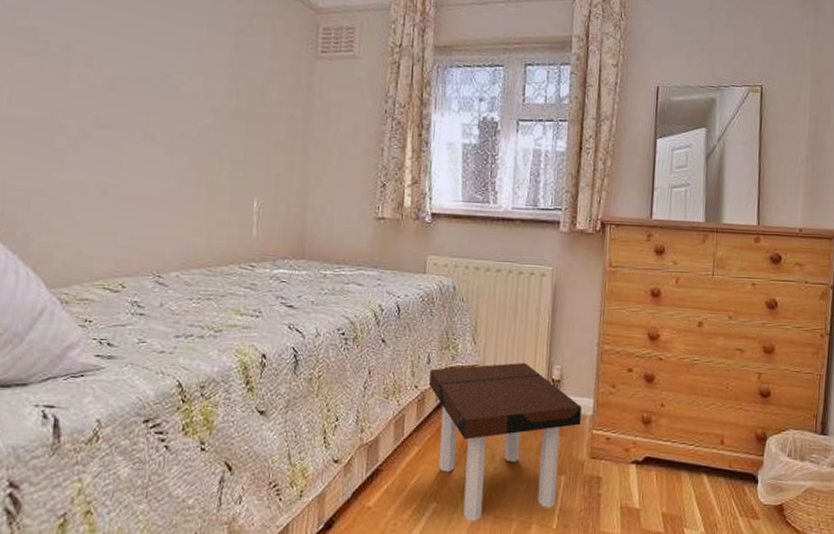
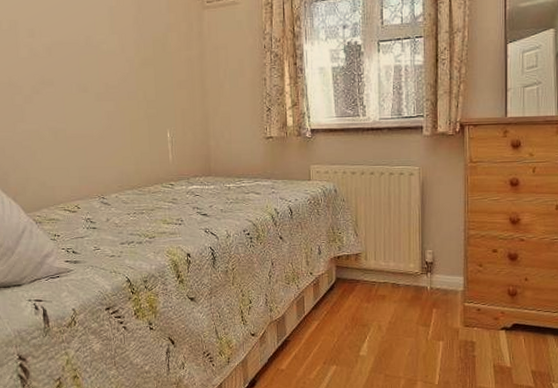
side table: present [429,362,582,521] -> none [321,249,453,379]

